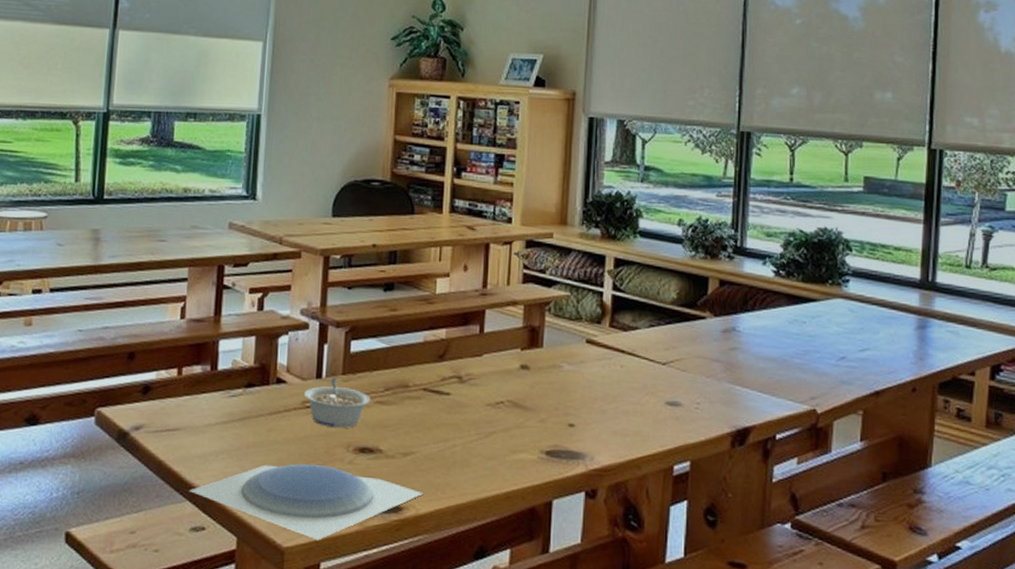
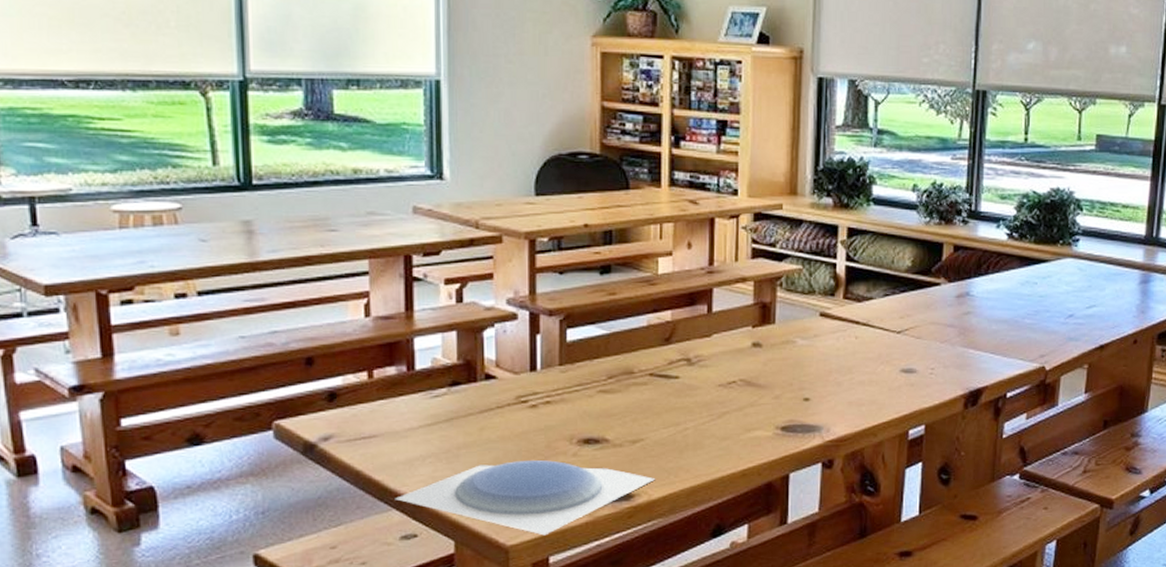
legume: present [303,378,370,428] -> none [517,369,592,421]

